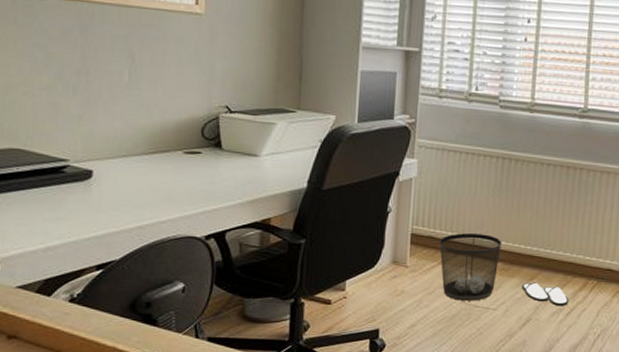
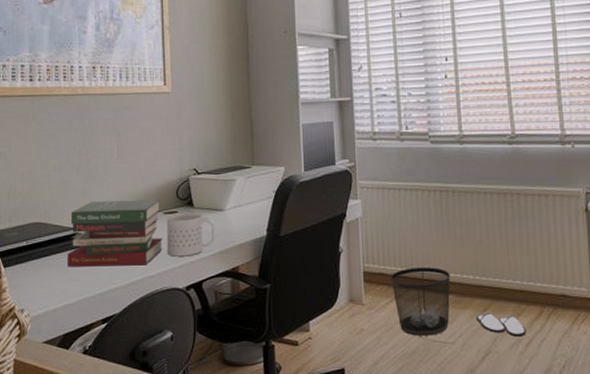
books: none [54,131,181,209] -> present [67,199,163,267]
mug: none [184,154,246,203] -> present [166,212,215,257]

